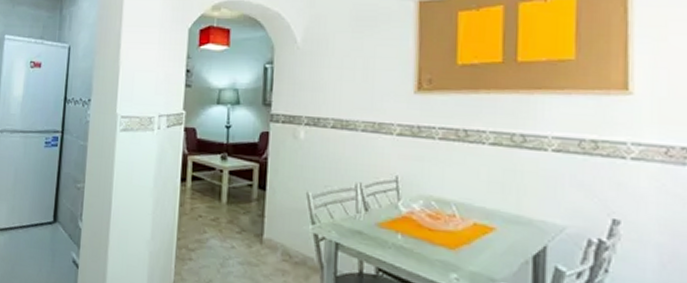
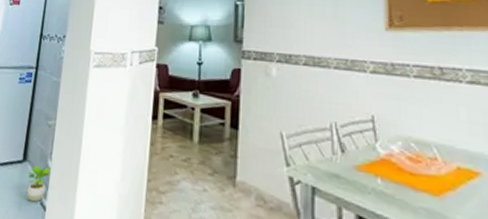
potted plant: none [58,225,83,261] -> present [27,164,52,203]

